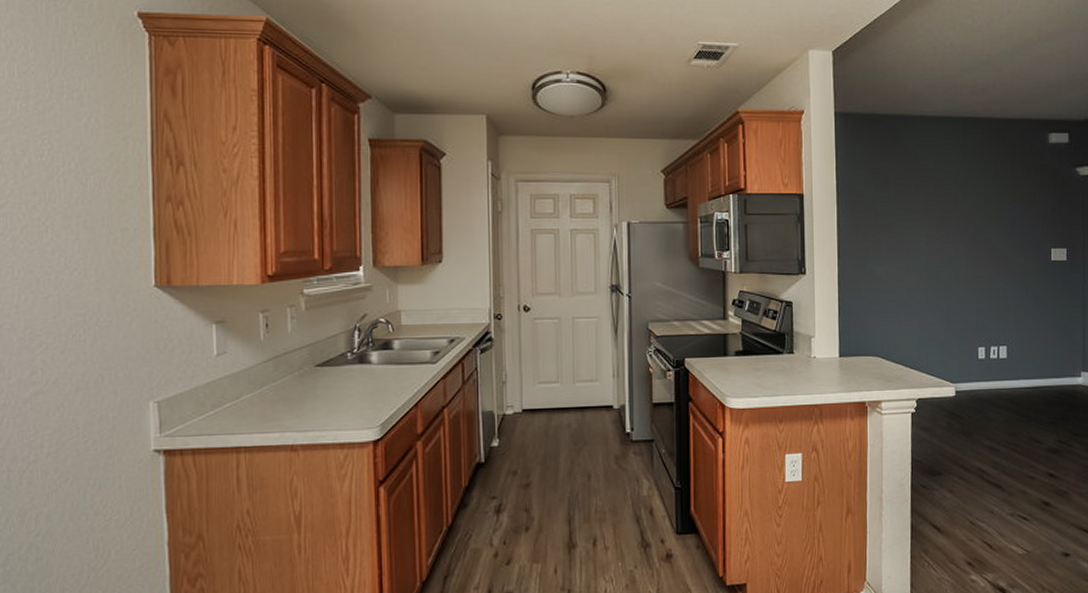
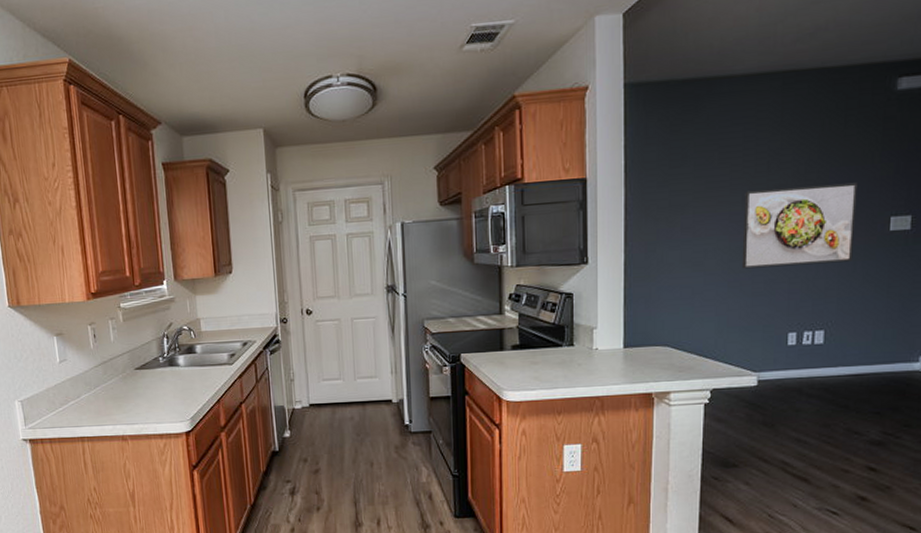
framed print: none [937,217,1025,287] -> present [741,182,858,269]

